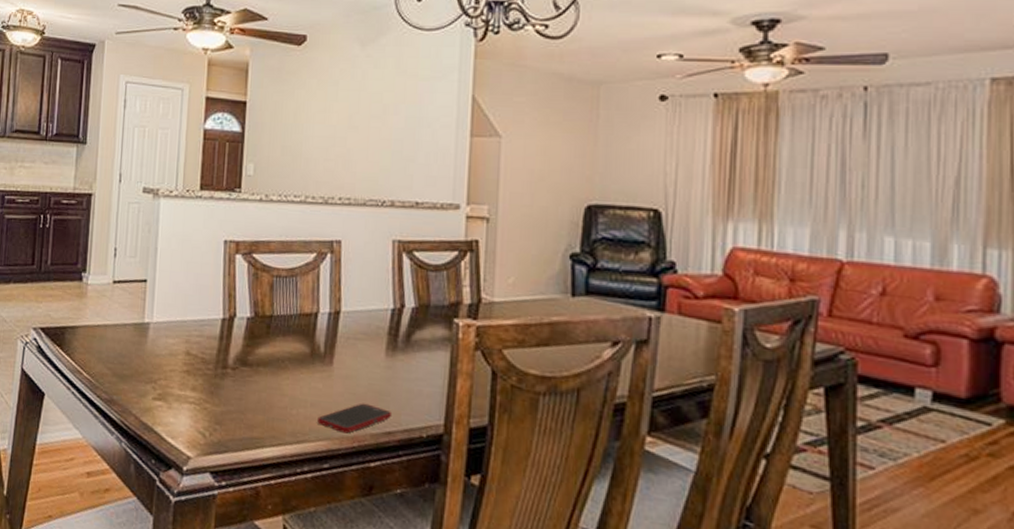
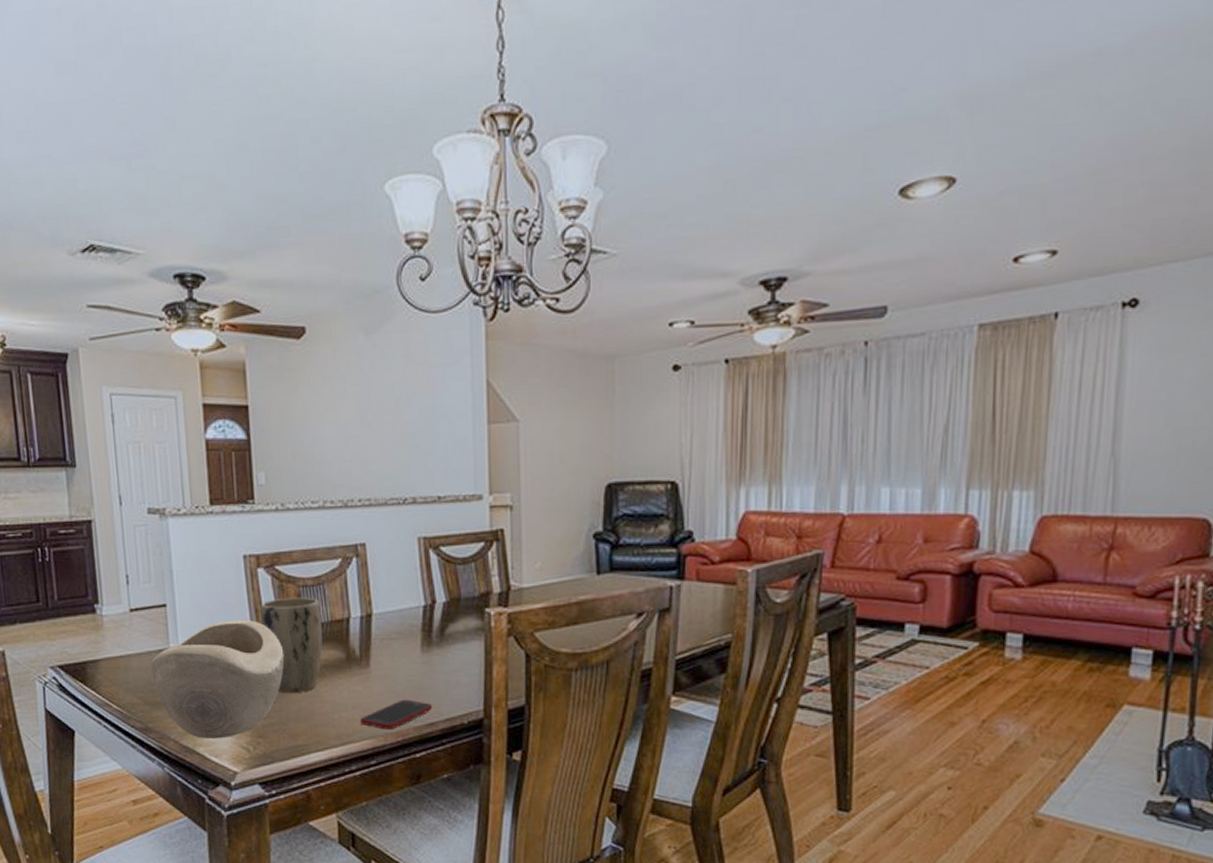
decorative bowl: none [124,302,251,420] -> present [151,619,285,739]
plant pot: none [233,286,291,383] -> present [260,597,323,694]

